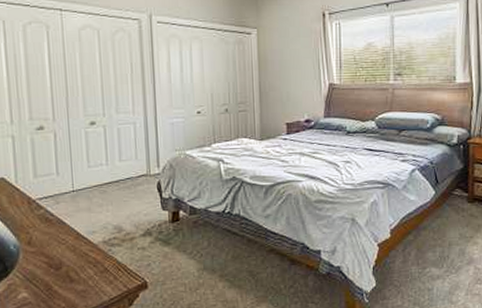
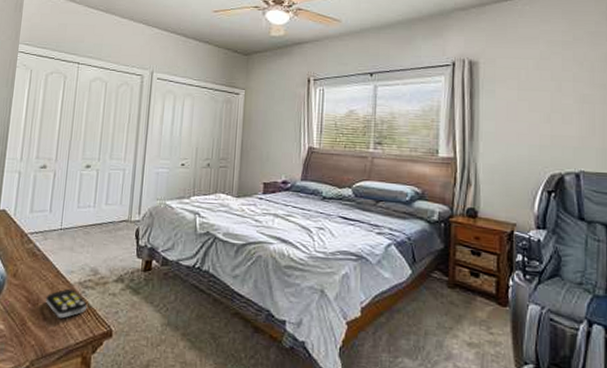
remote control: none [69,248,117,279] -> present [46,288,88,319]

